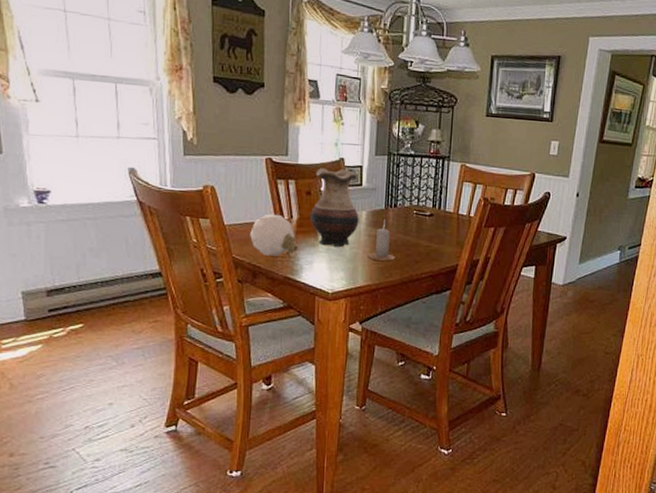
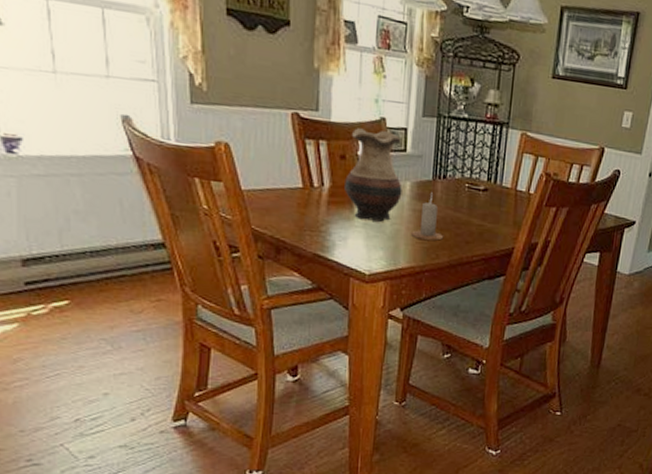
decorative egg: present [250,213,299,257] -> none [272,179,332,231]

